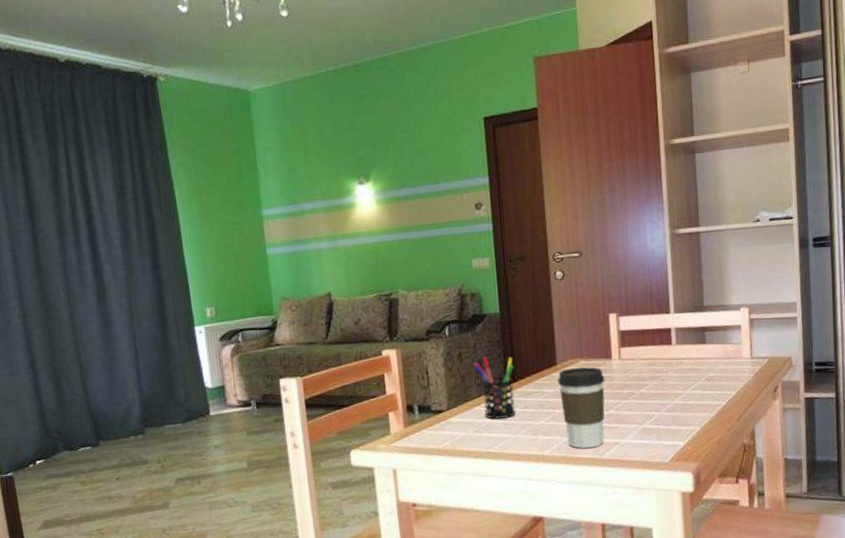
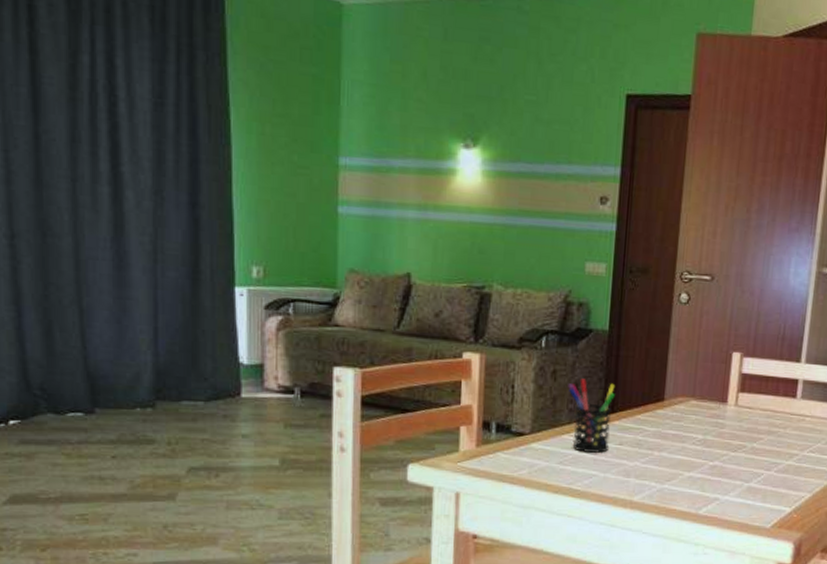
coffee cup: present [558,367,605,449] -> none [661,407,716,501]

